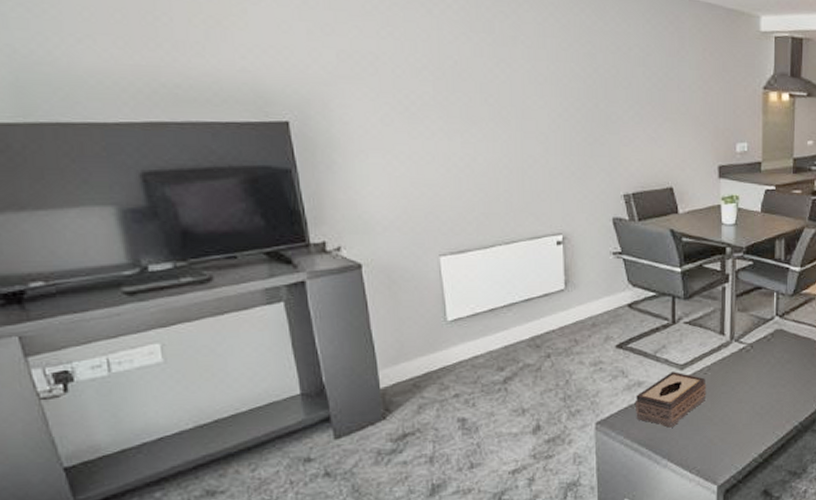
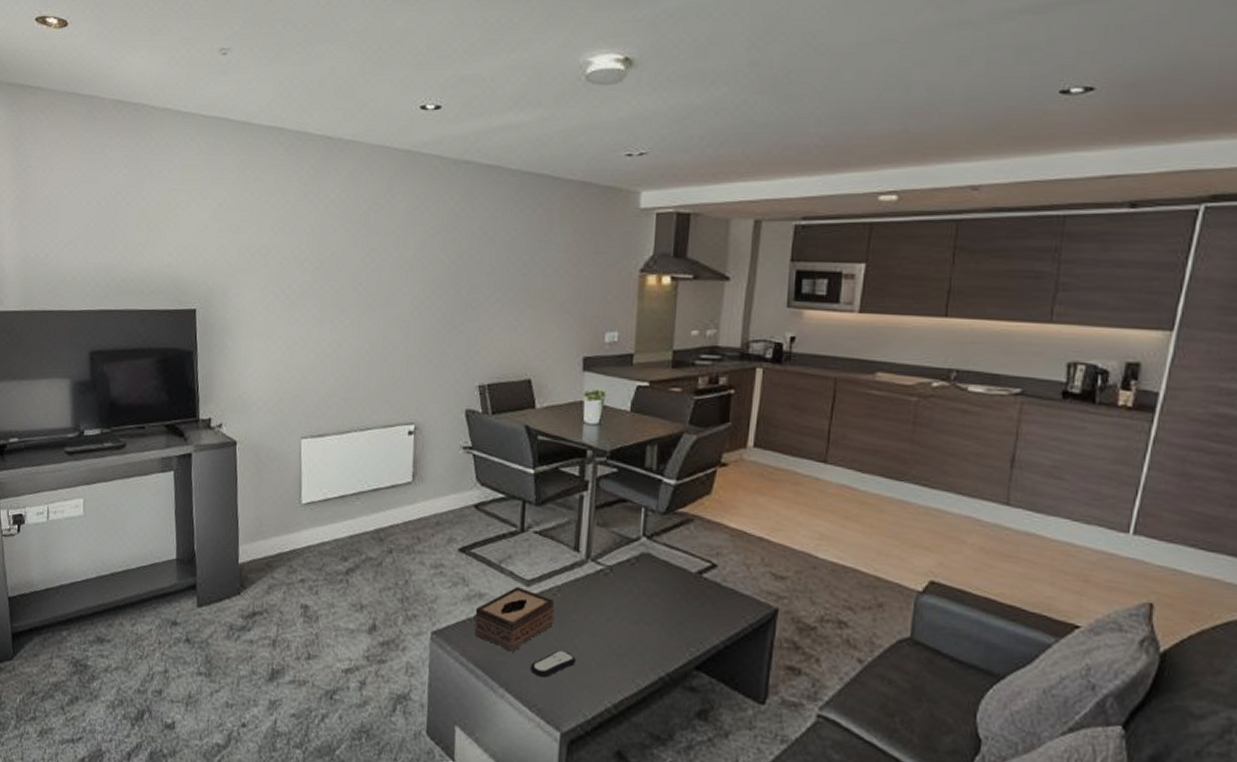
remote control: none [688,419,726,444] -> present [530,650,576,678]

